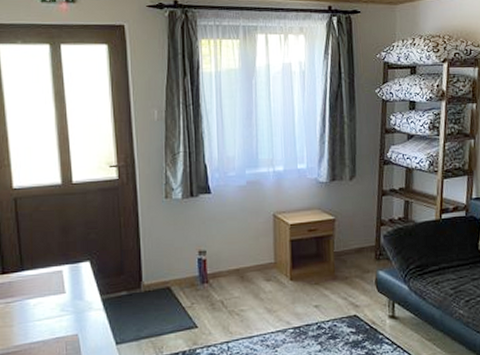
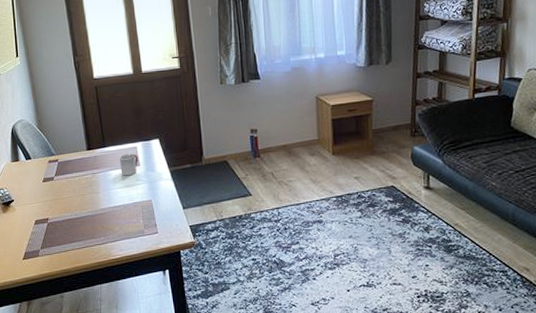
cup: none [40,279,63,306] -> present [119,154,138,176]

